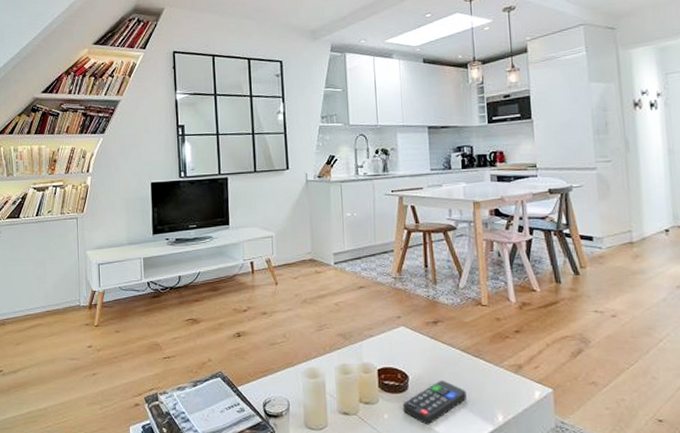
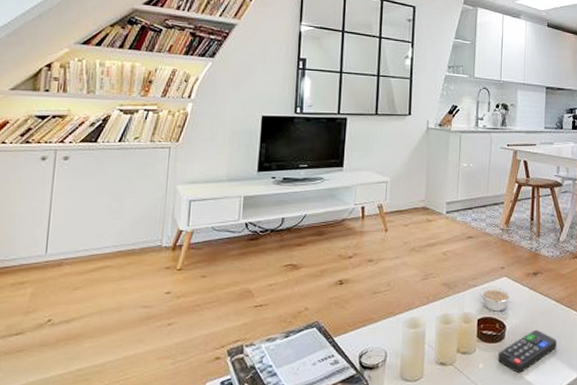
legume: none [377,336,412,362] -> present [480,286,512,312]

